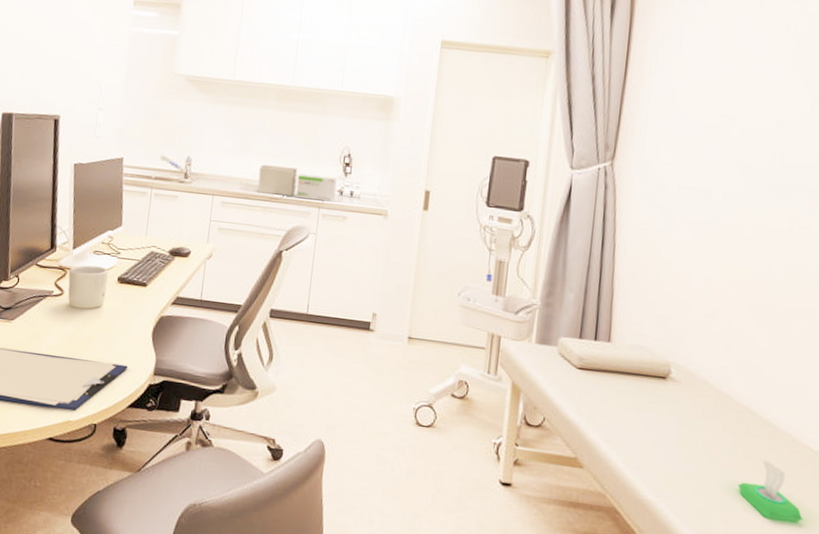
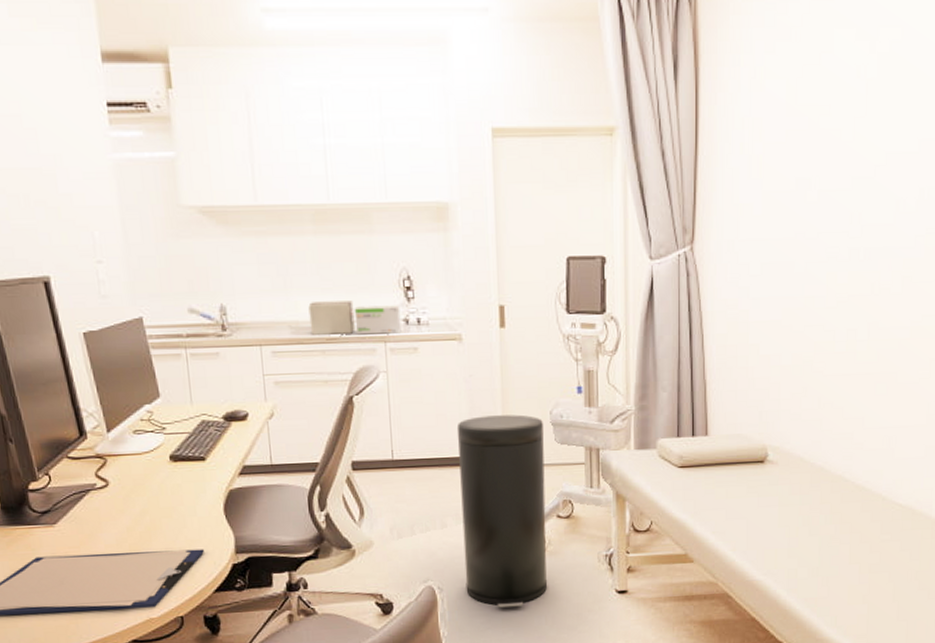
mug: present [68,265,109,310] -> none [108,447,161,498]
pedal bin: none [353,287,451,479] -> present [456,414,548,608]
wet wipes pack: present [738,461,803,522] -> none [836,523,895,575]

